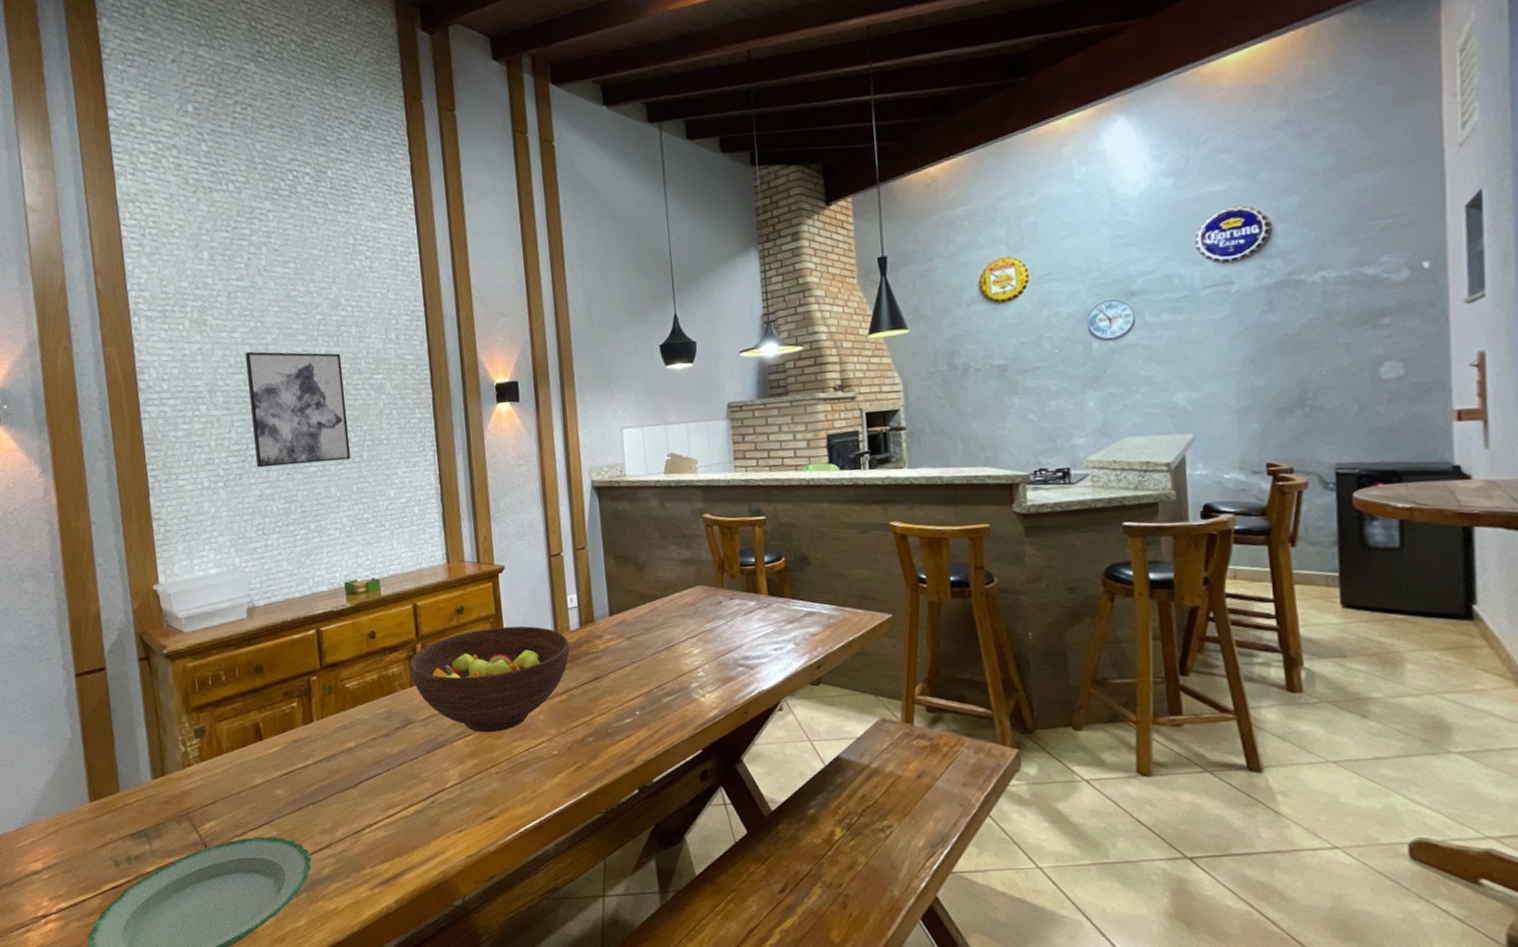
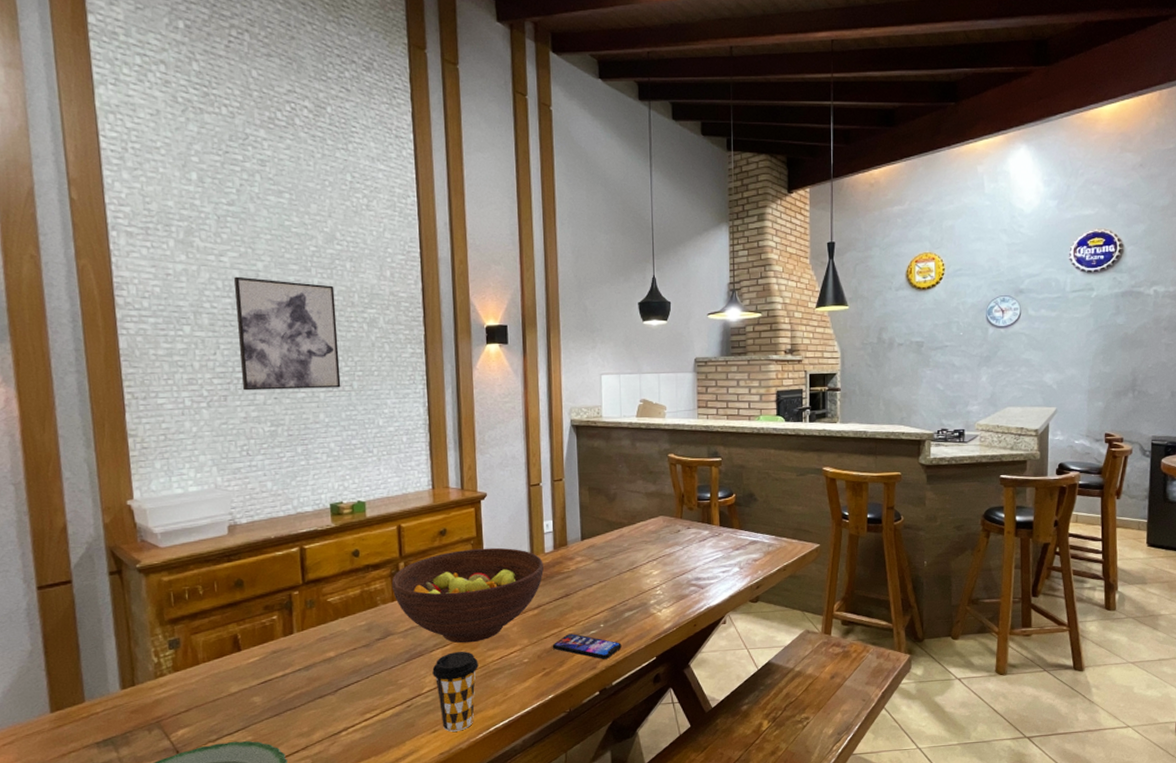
coffee cup: none [455,742,504,832] -> present [432,651,479,732]
smartphone: none [583,722,662,752] -> present [552,633,622,659]

